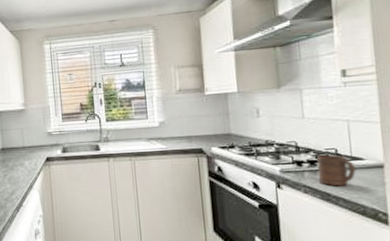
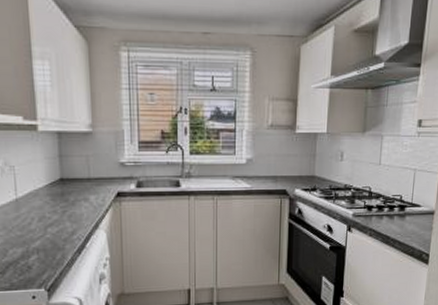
cup: present [317,154,356,187] -> none [382,200,413,230]

